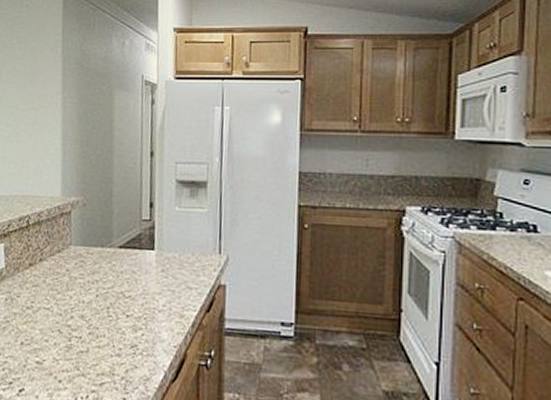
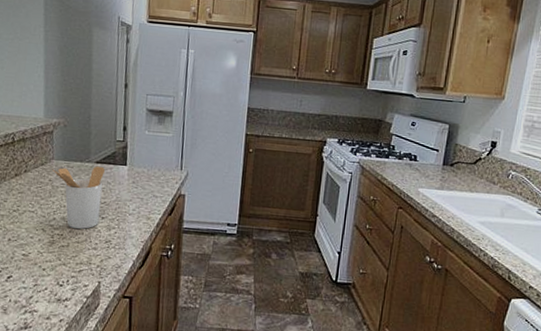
utensil holder: none [70,251,129,330] -> present [52,166,105,229]

